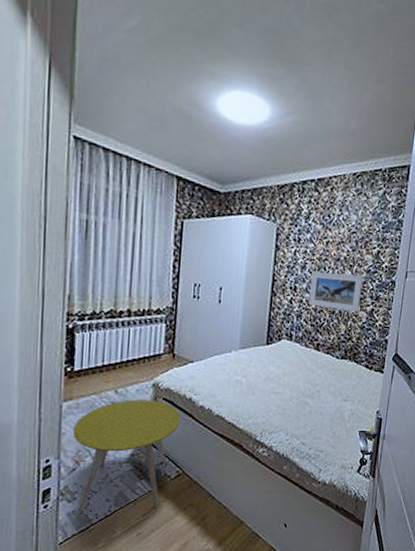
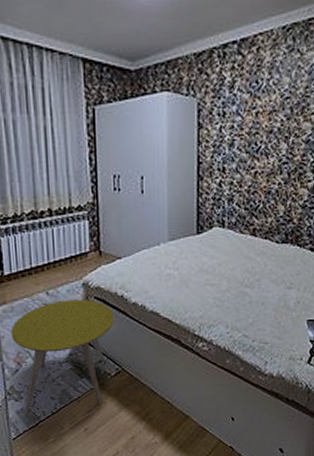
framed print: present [309,270,364,313] -> none [240,147,302,190]

